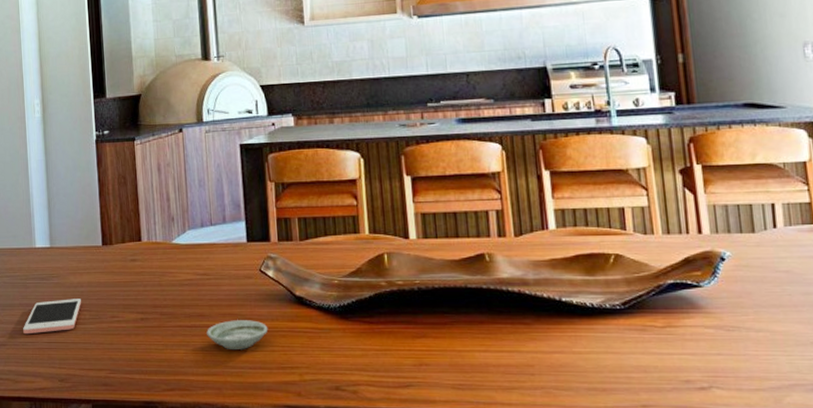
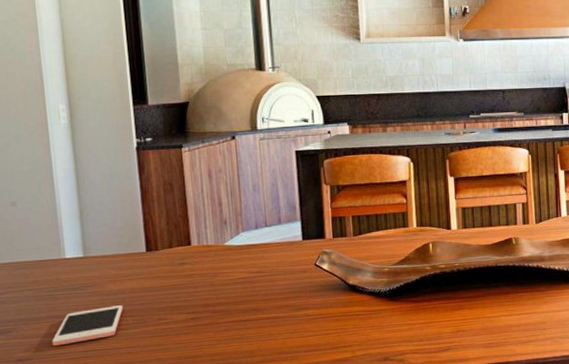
saucer: present [206,320,268,349] -> none [261,309,323,337]

